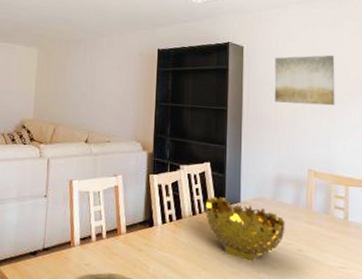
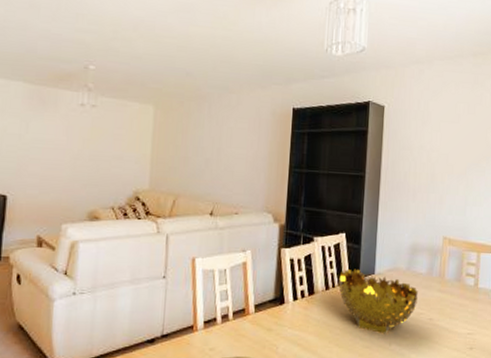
wall art: present [274,55,335,106] -> none [413,116,475,171]

